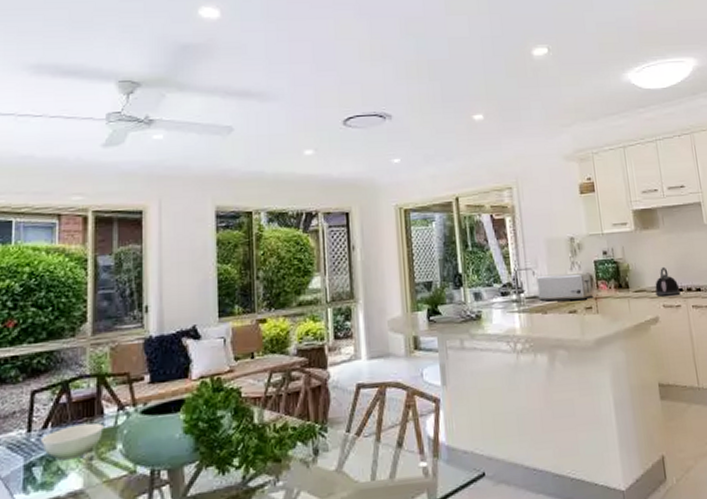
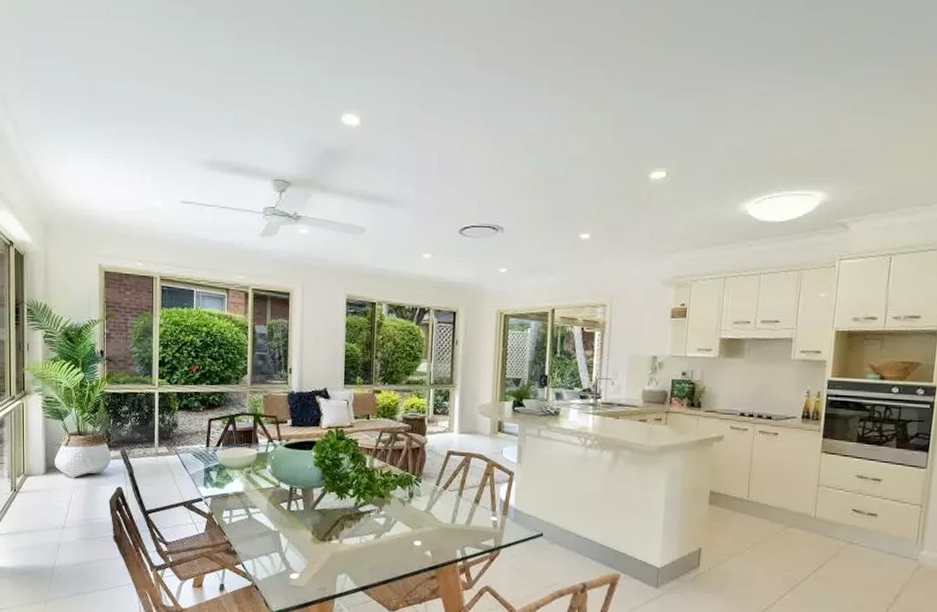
toaster: present [536,273,594,302] -> none [613,386,667,412]
kettle: present [655,266,681,297] -> none [726,393,751,420]

